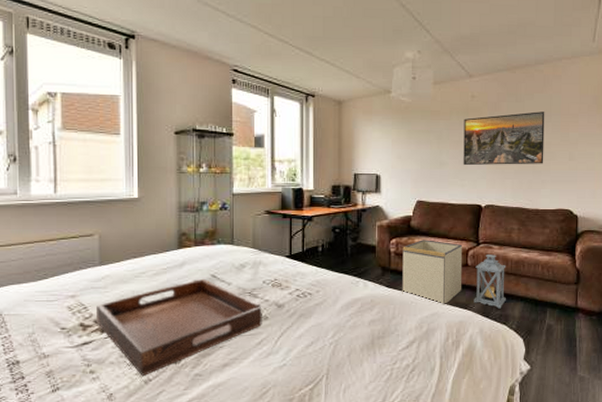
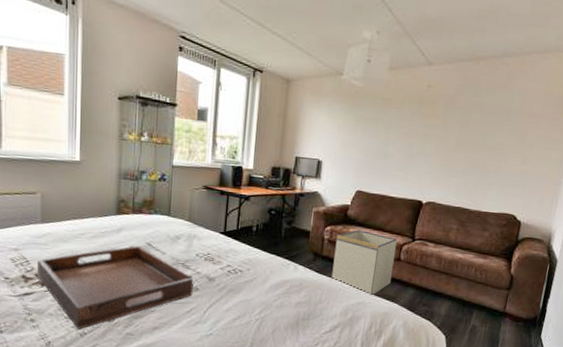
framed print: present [463,111,545,166] -> none [409,108,505,165]
lantern: present [474,255,506,309] -> none [401,251,439,305]

